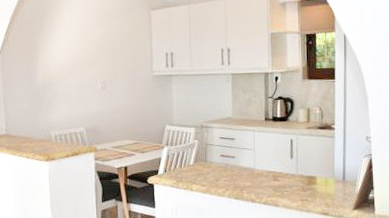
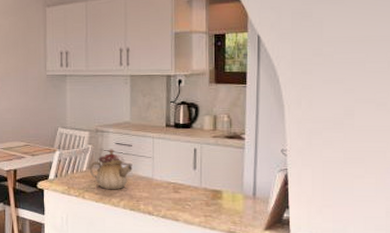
teapot: none [196,143,236,181] -> present [89,149,133,190]

